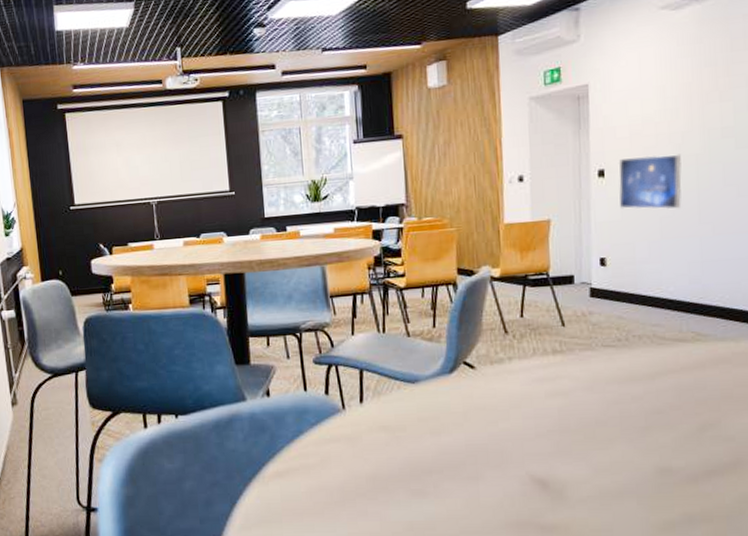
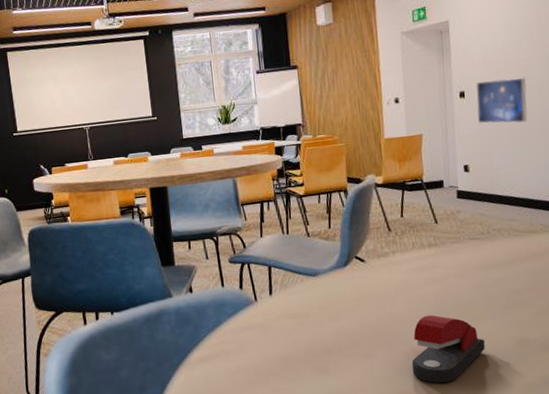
stapler: none [526,434,618,514] -> present [411,315,486,383]

